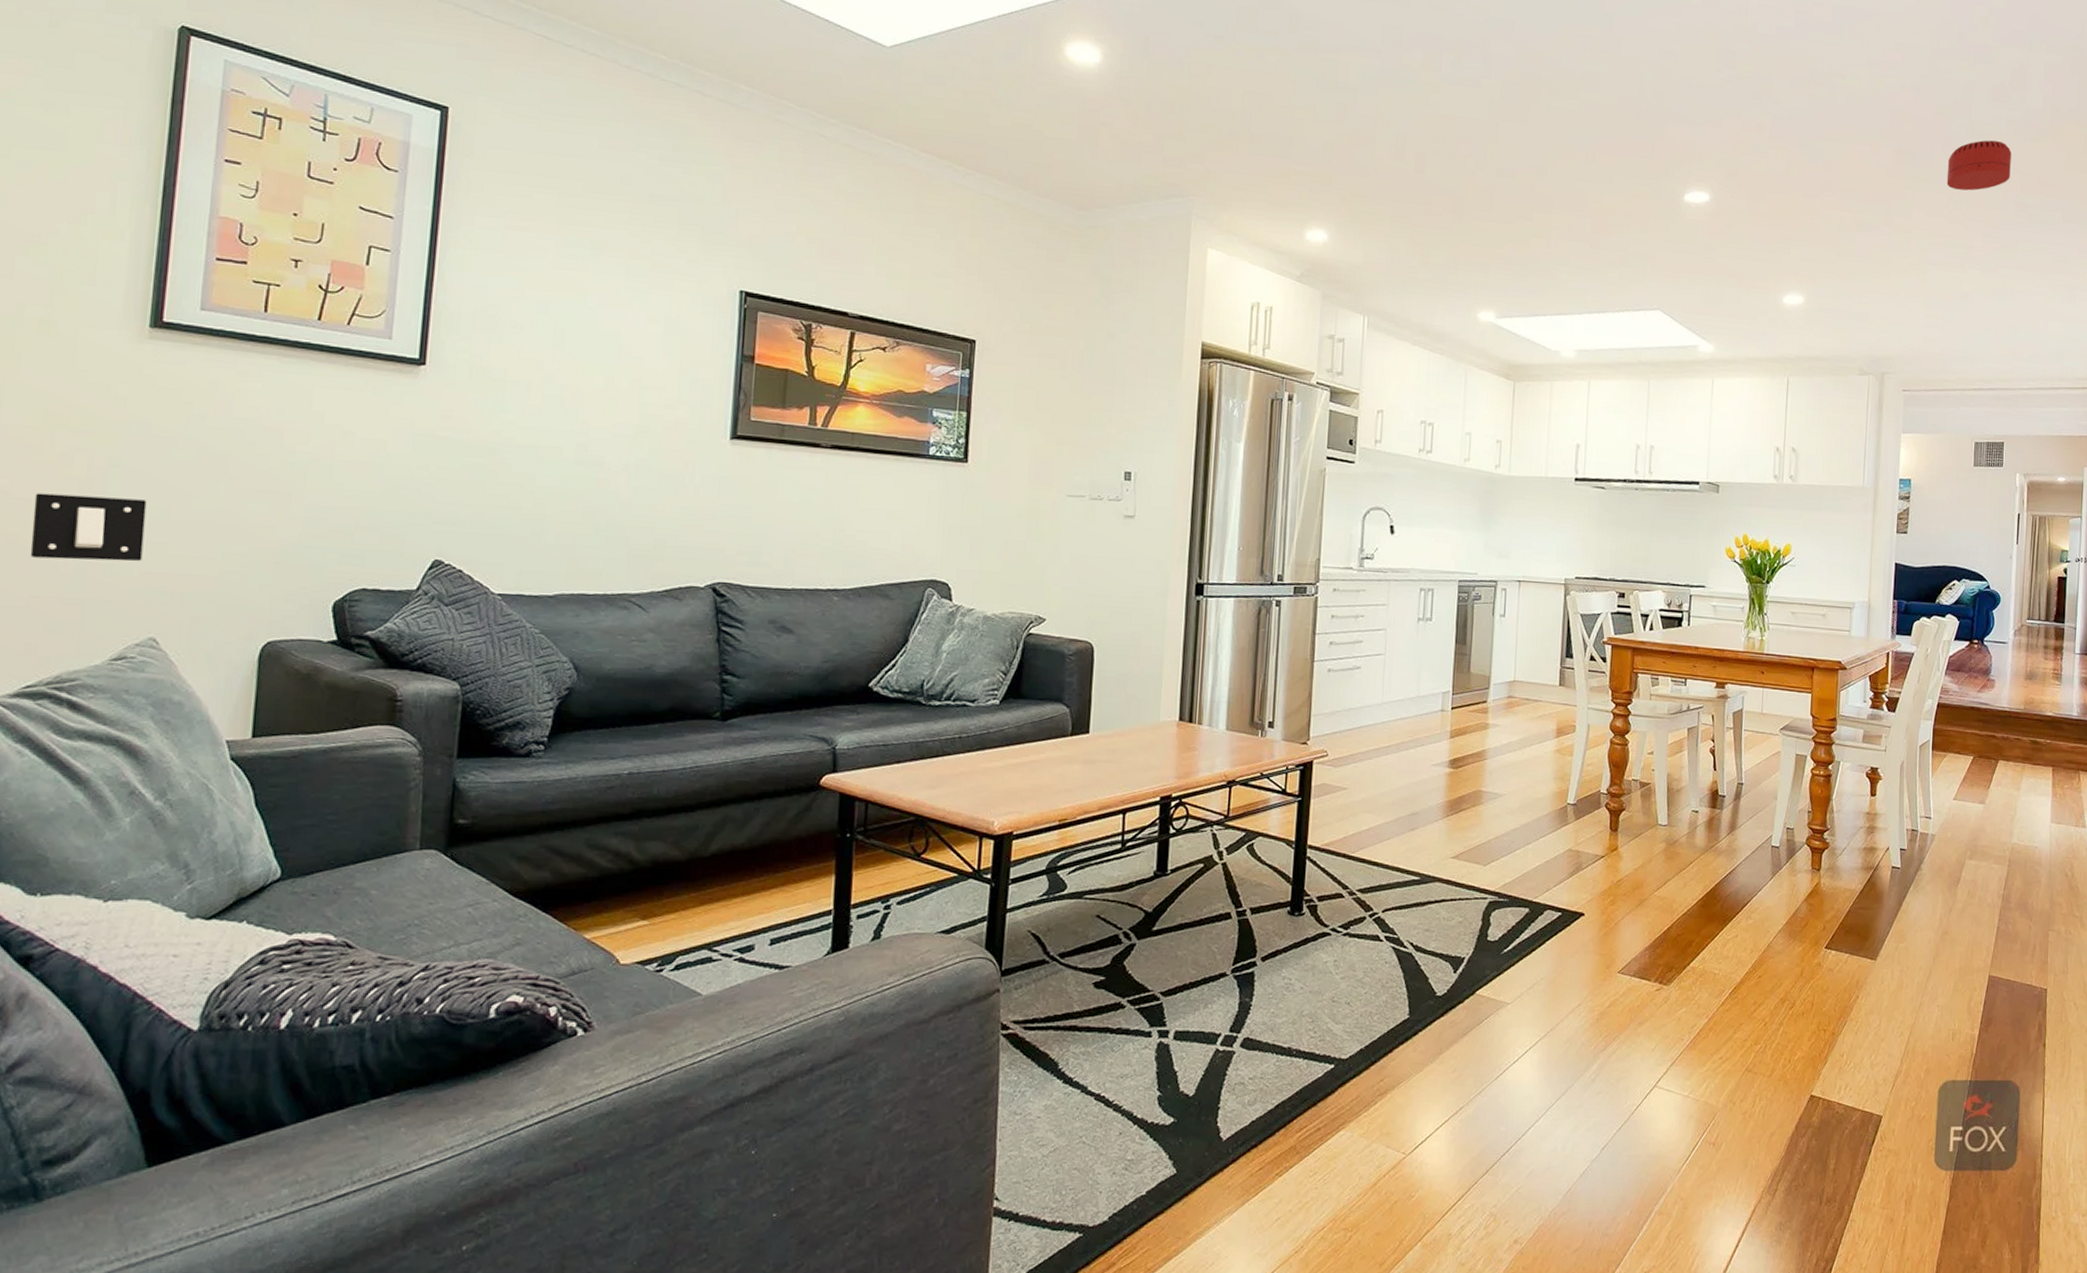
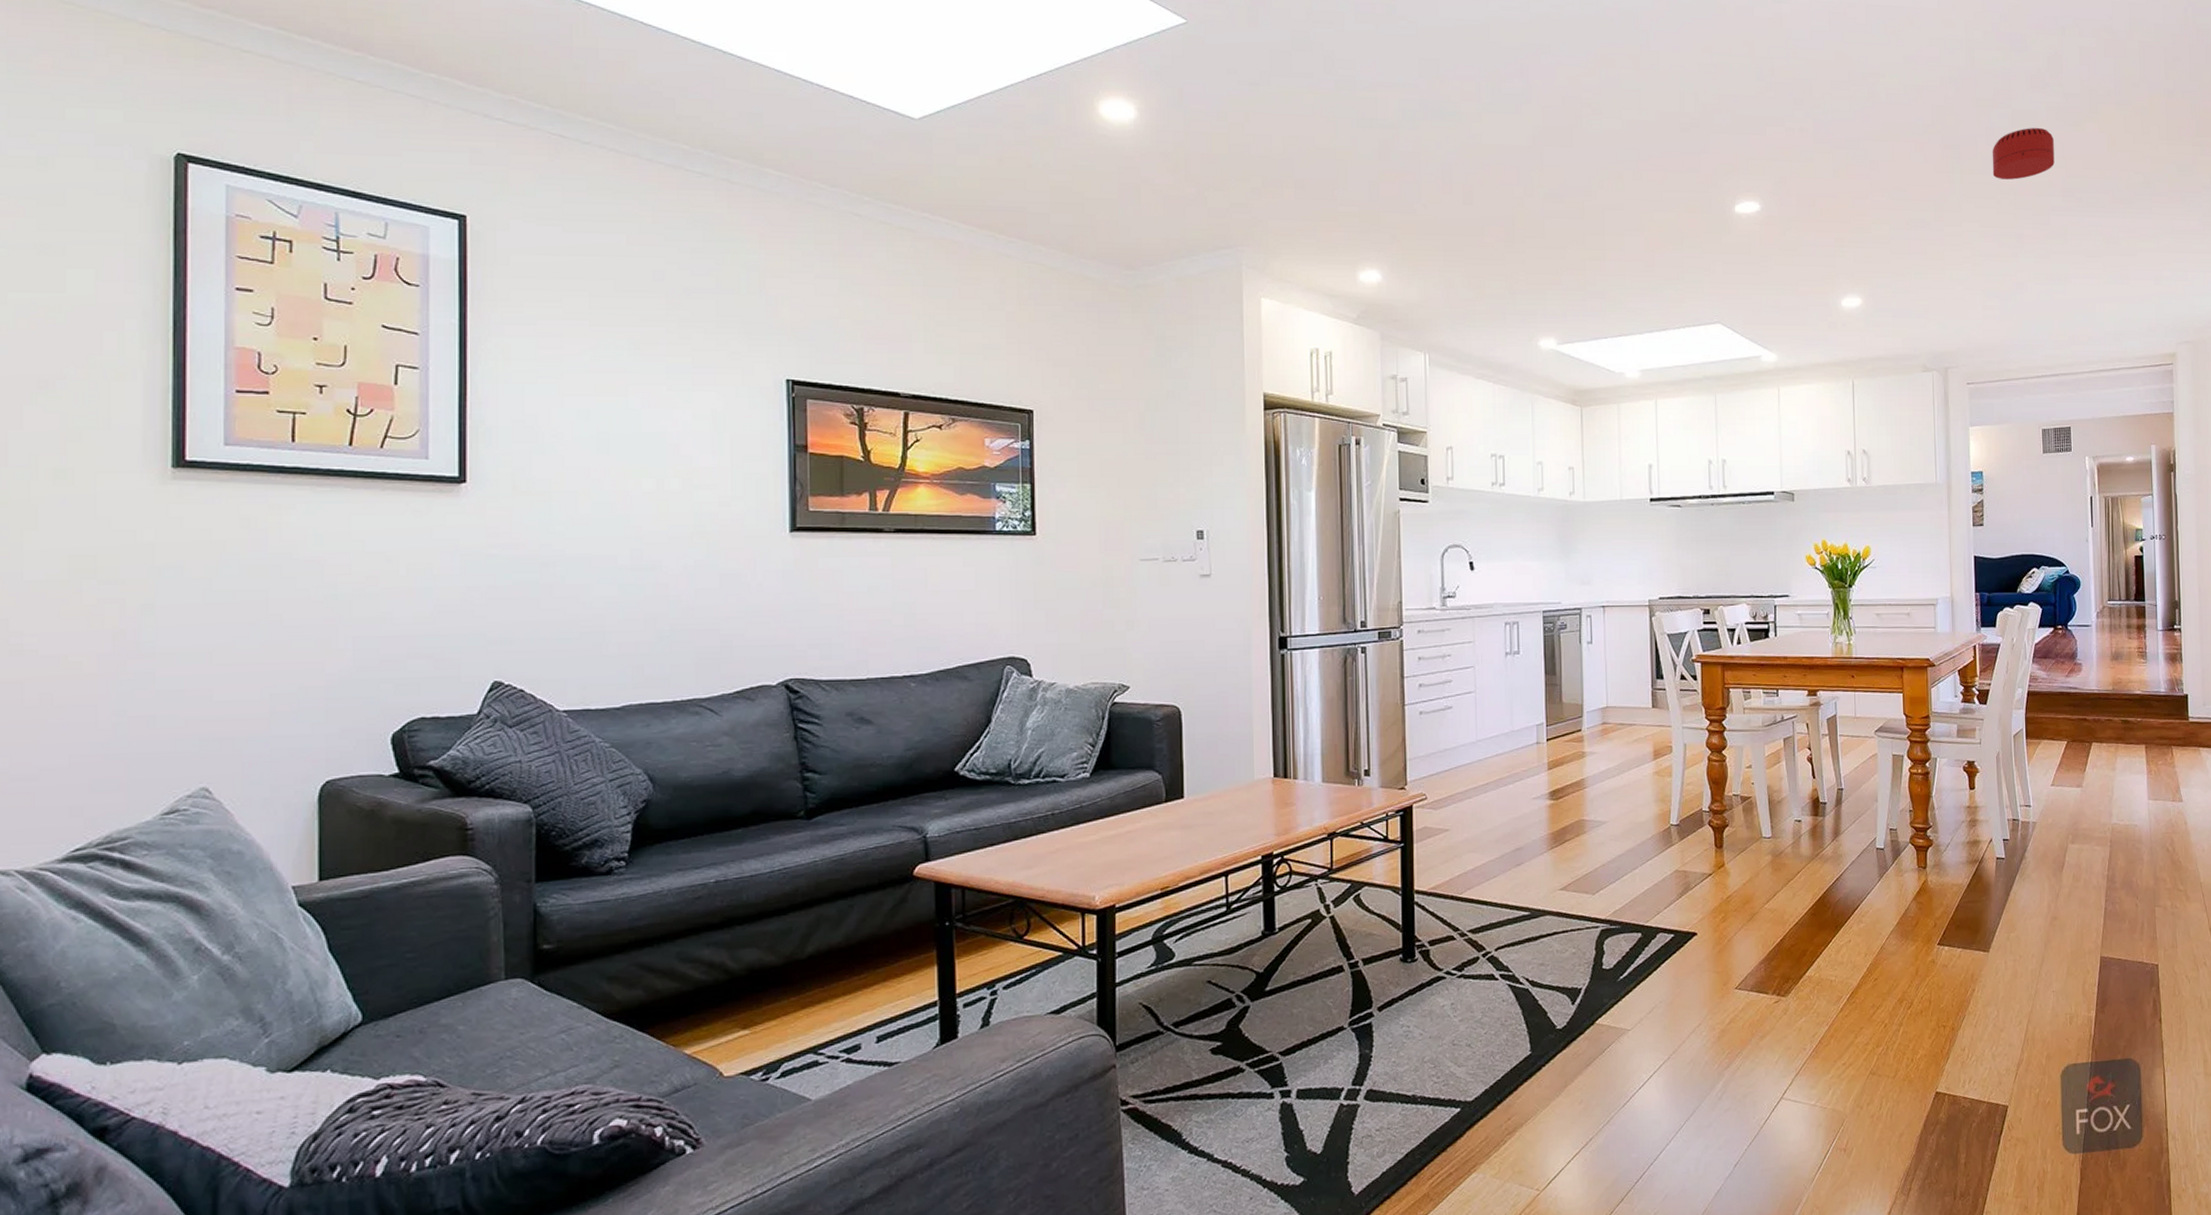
light switch: present [30,493,147,562] -> none [66,646,186,716]

